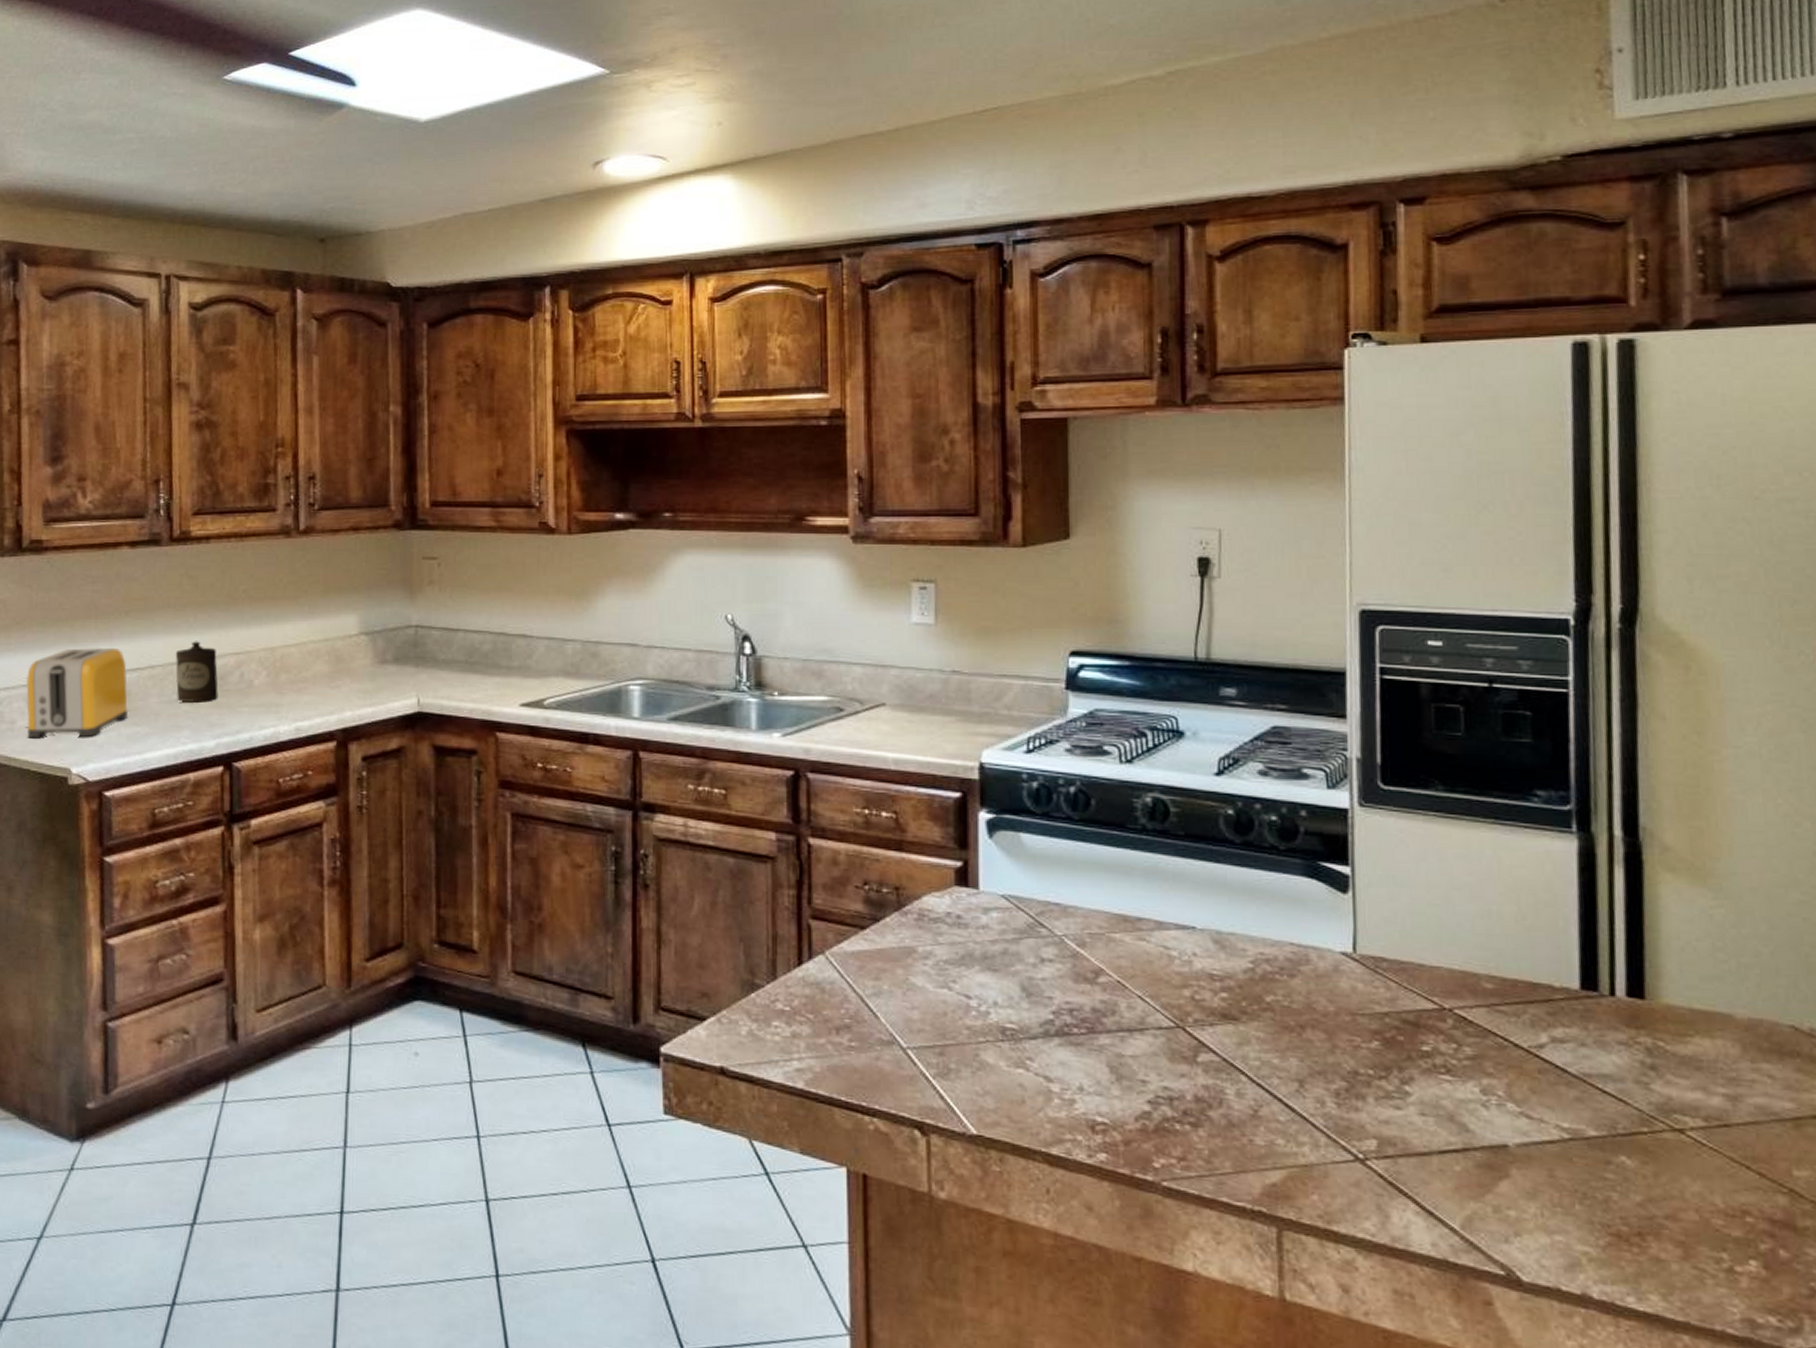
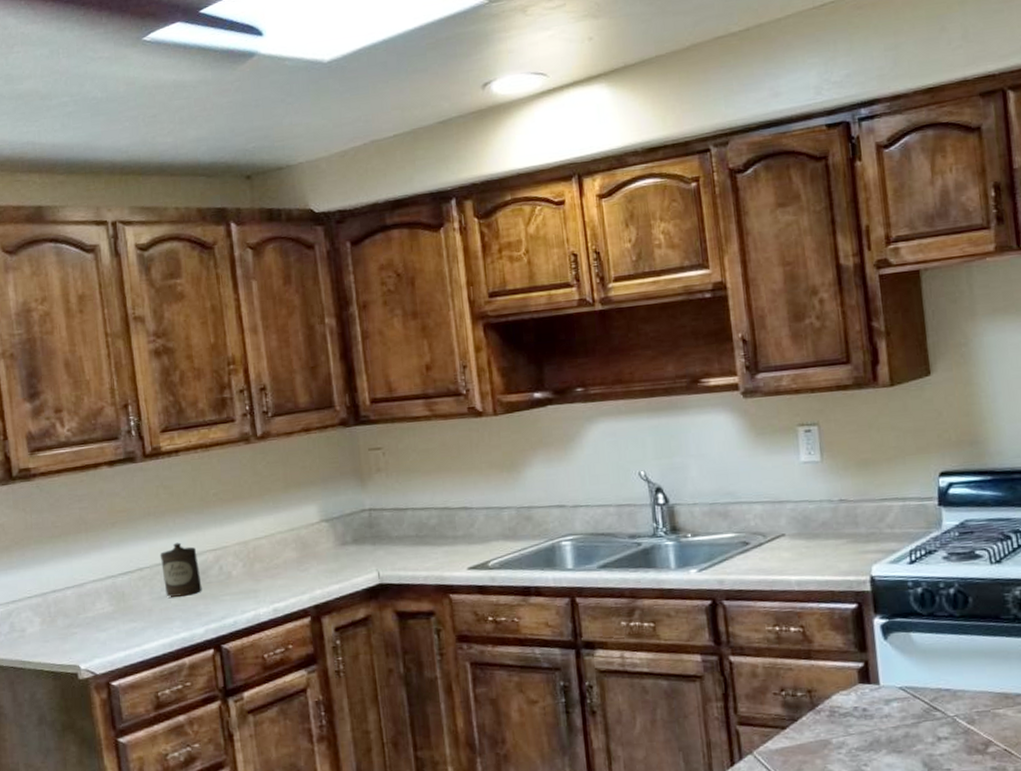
toaster: present [25,647,128,739] -> none [30,556,124,643]

